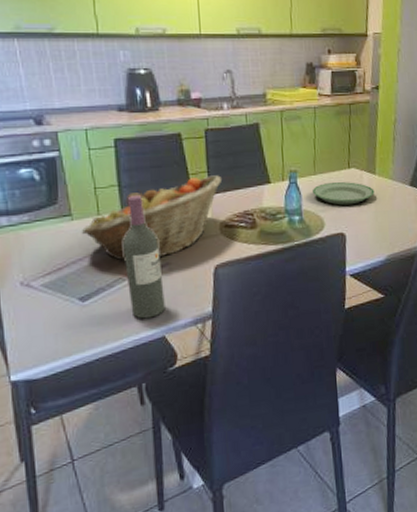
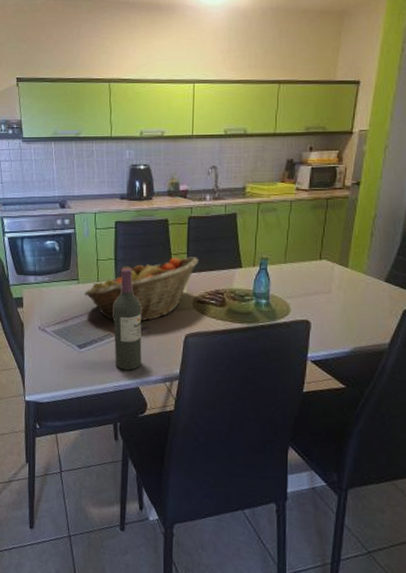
plate: present [313,182,375,205] -> none [282,272,345,295]

